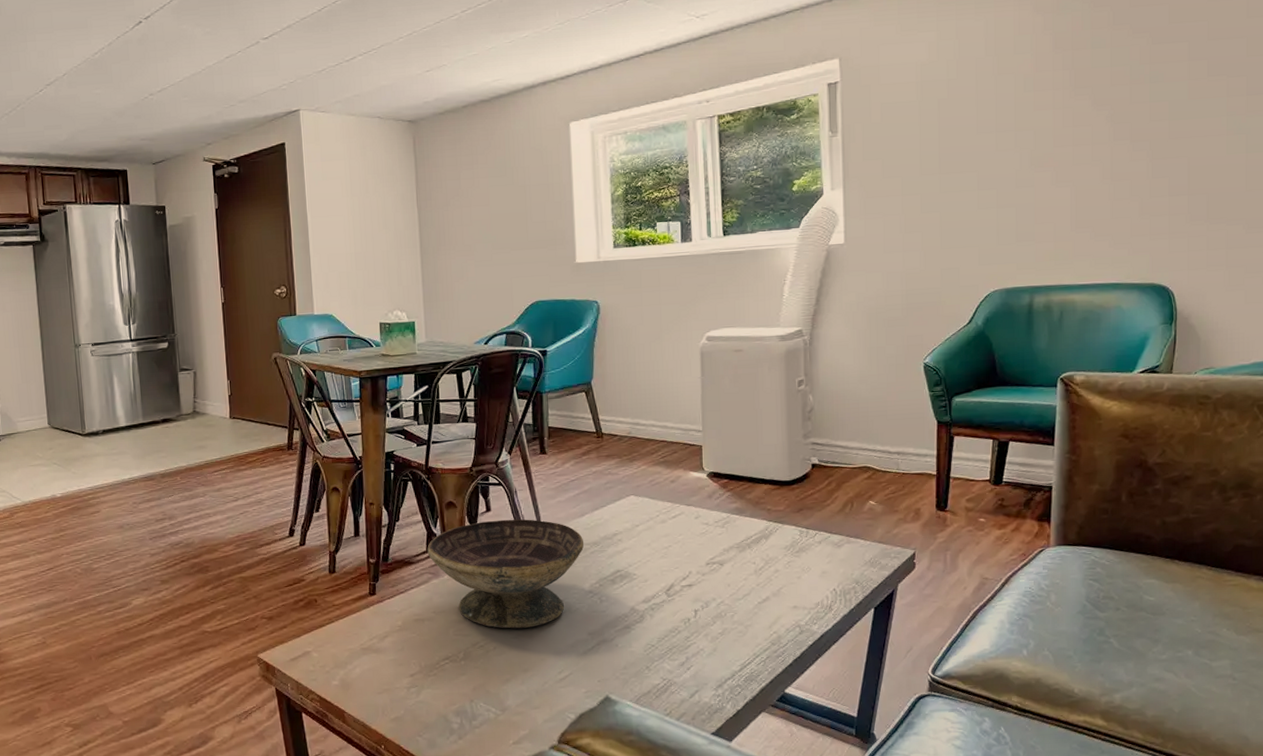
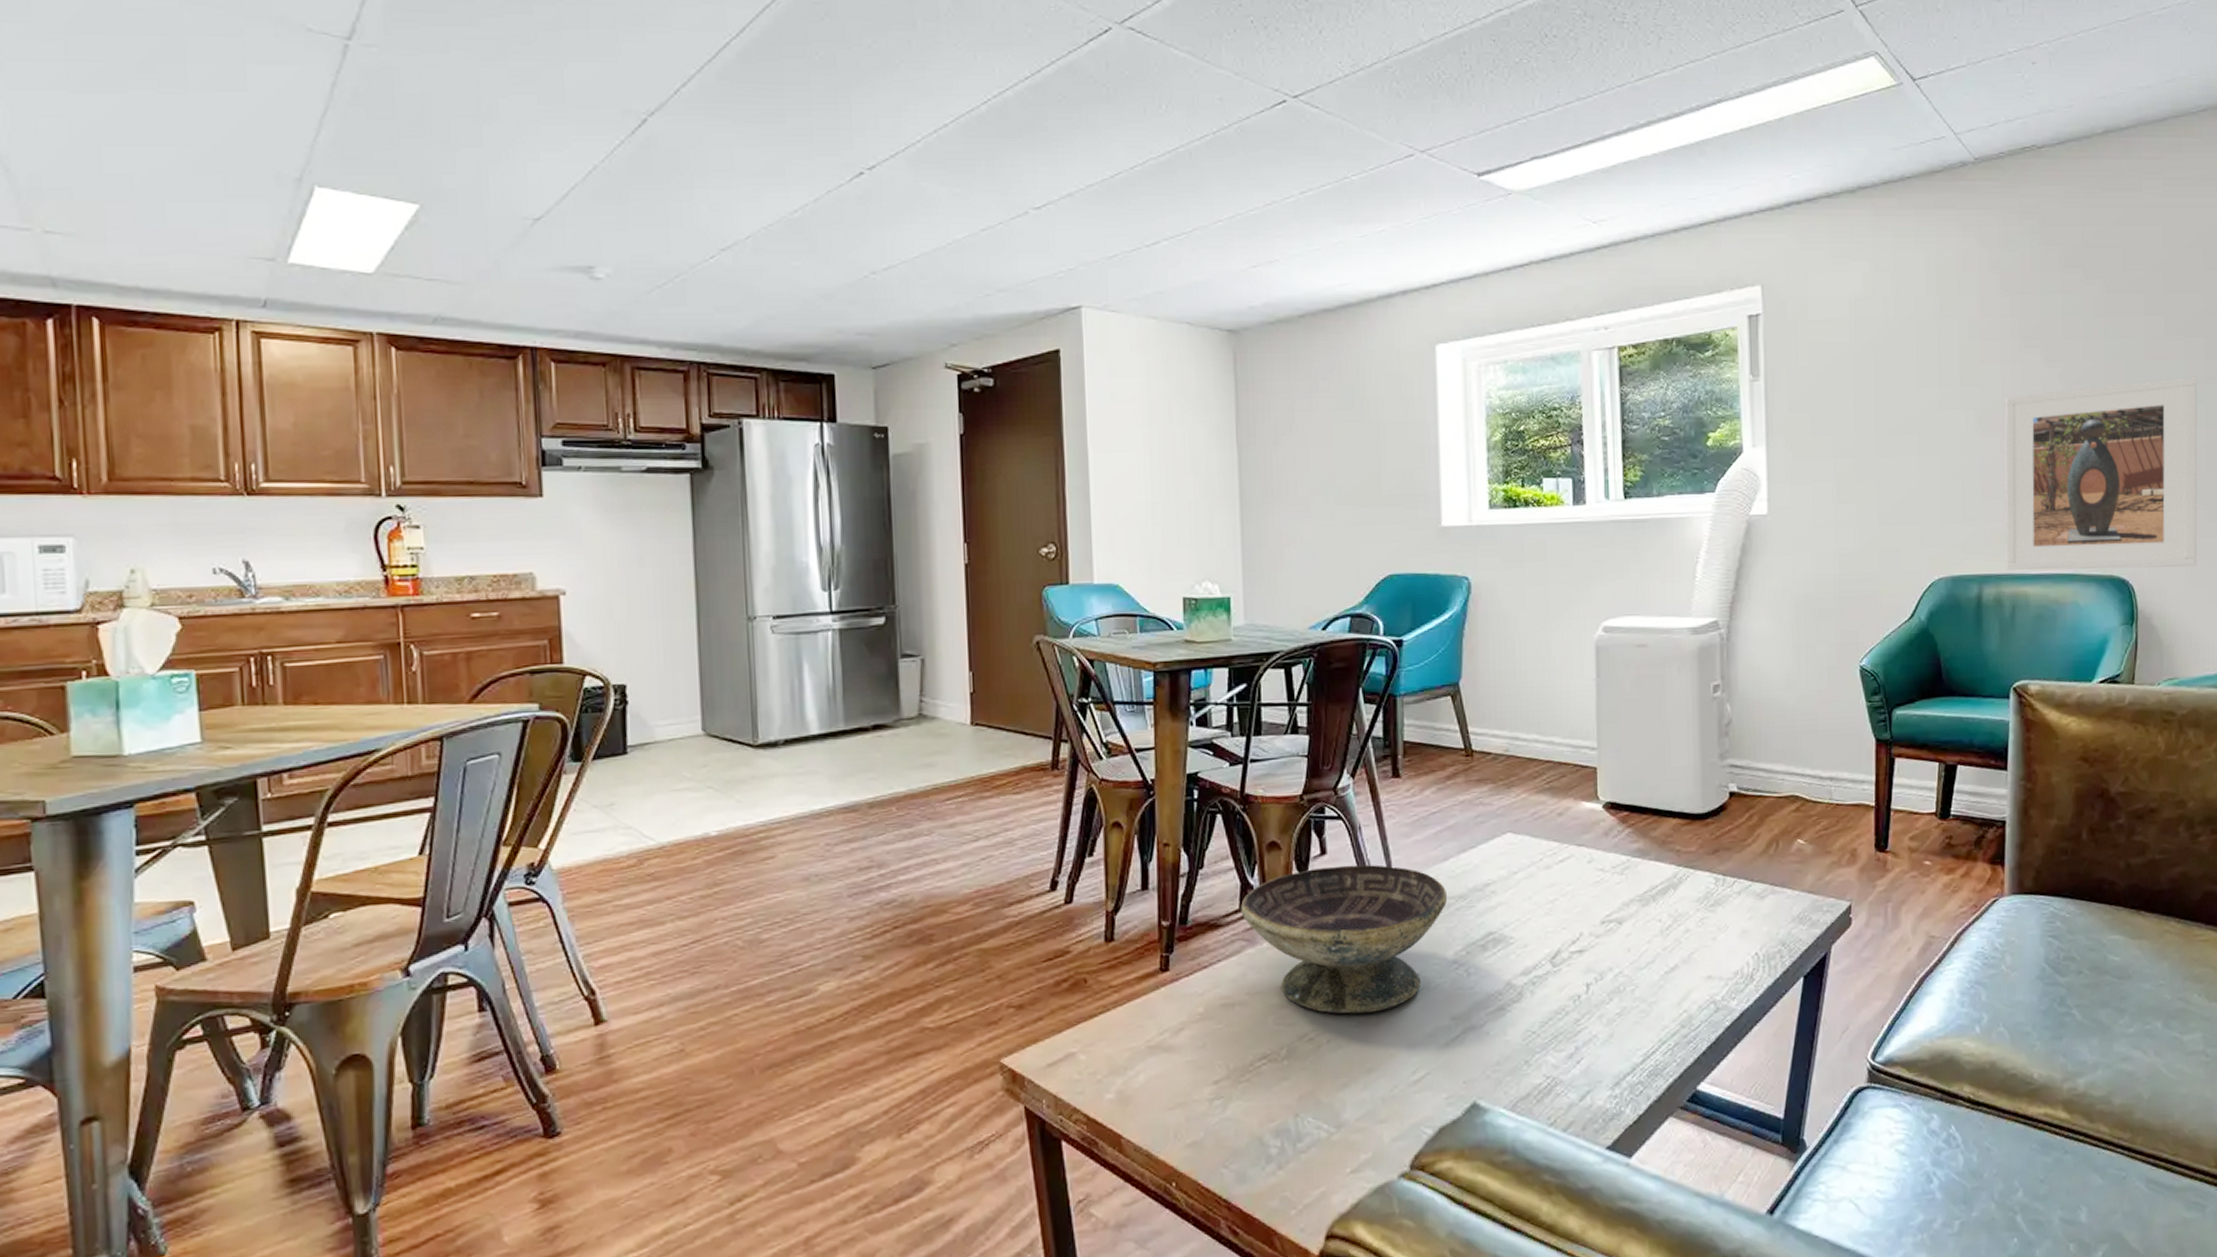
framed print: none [1054,111,1238,282] -> present [2004,377,2198,570]

